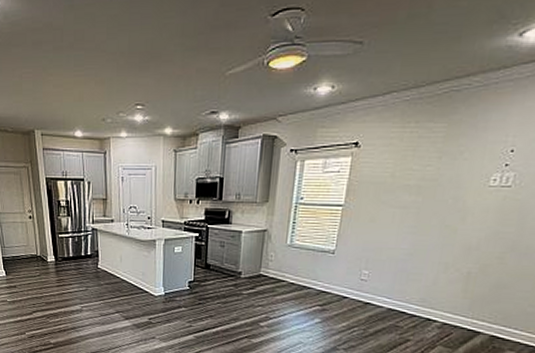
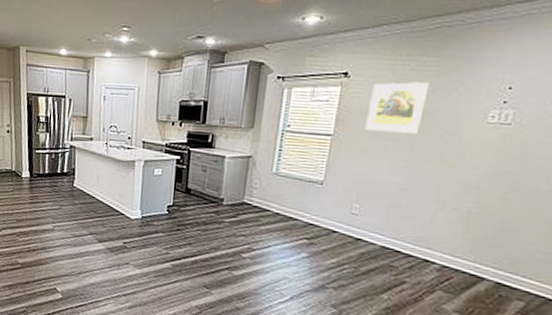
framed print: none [374,149,437,201] -> present [364,82,430,134]

